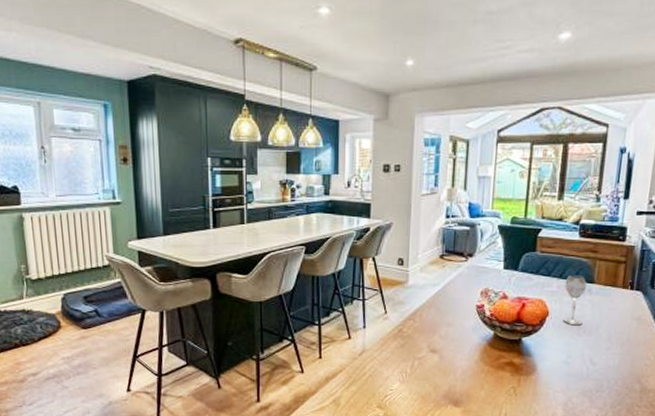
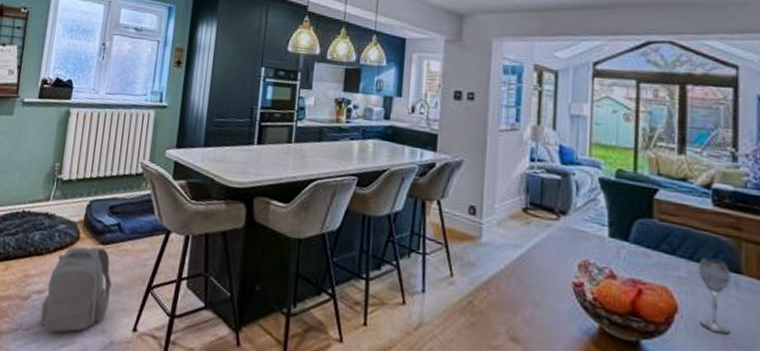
backpack: none [39,332,101,404] -> present [40,246,112,333]

